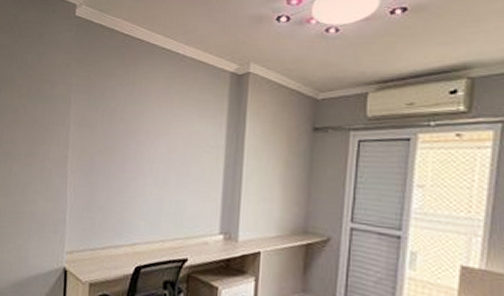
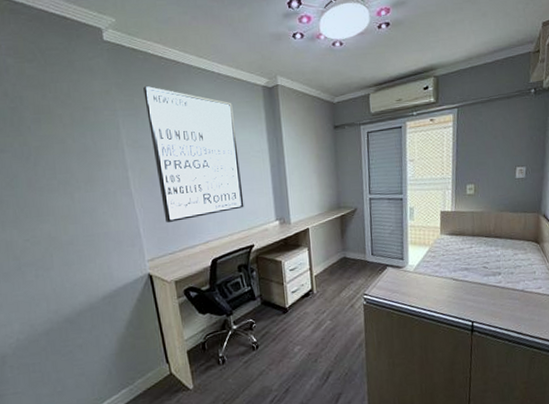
wall art: none [94,64,193,214] -> present [143,86,244,222]

